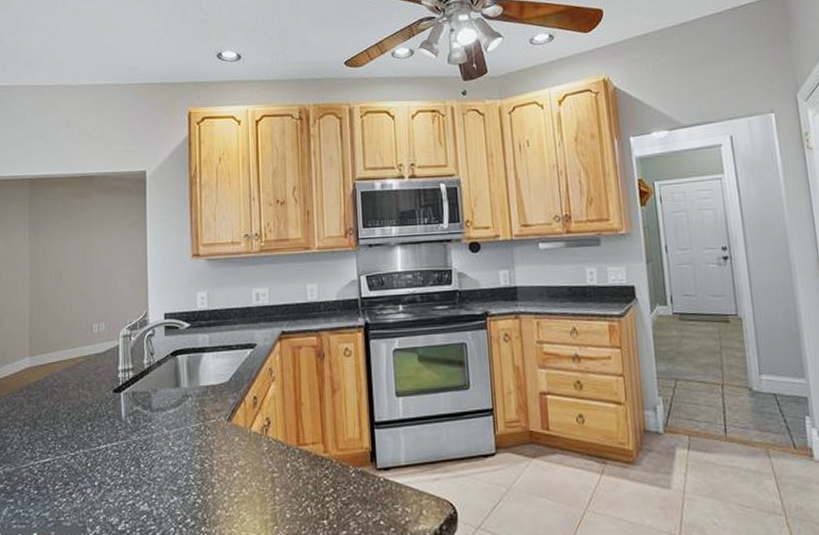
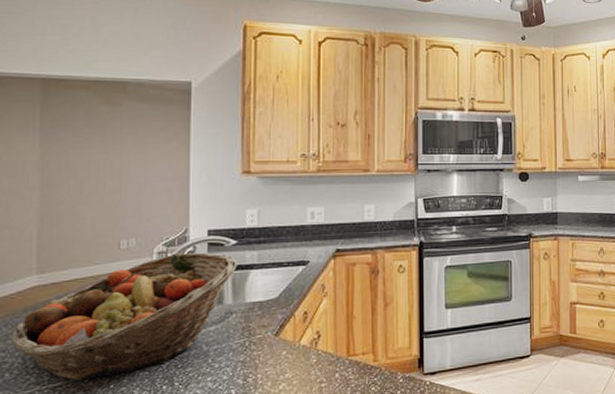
fruit basket: none [10,336,191,458] -> present [10,252,237,381]

